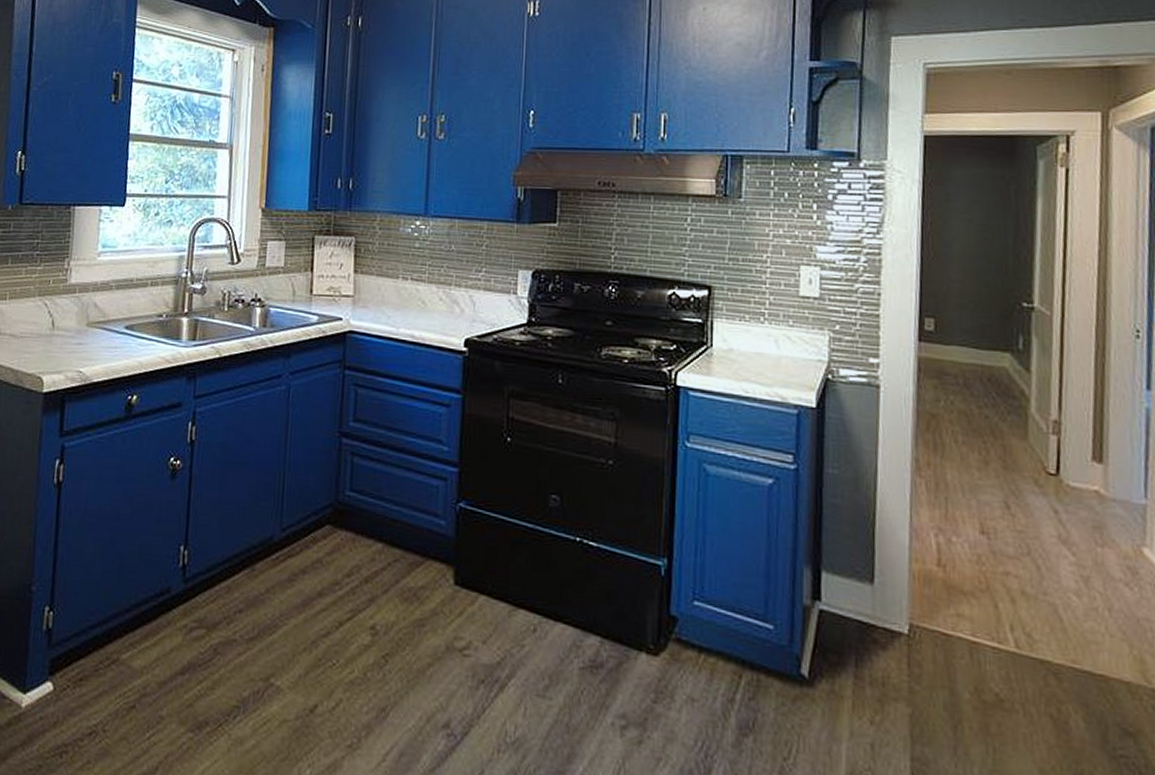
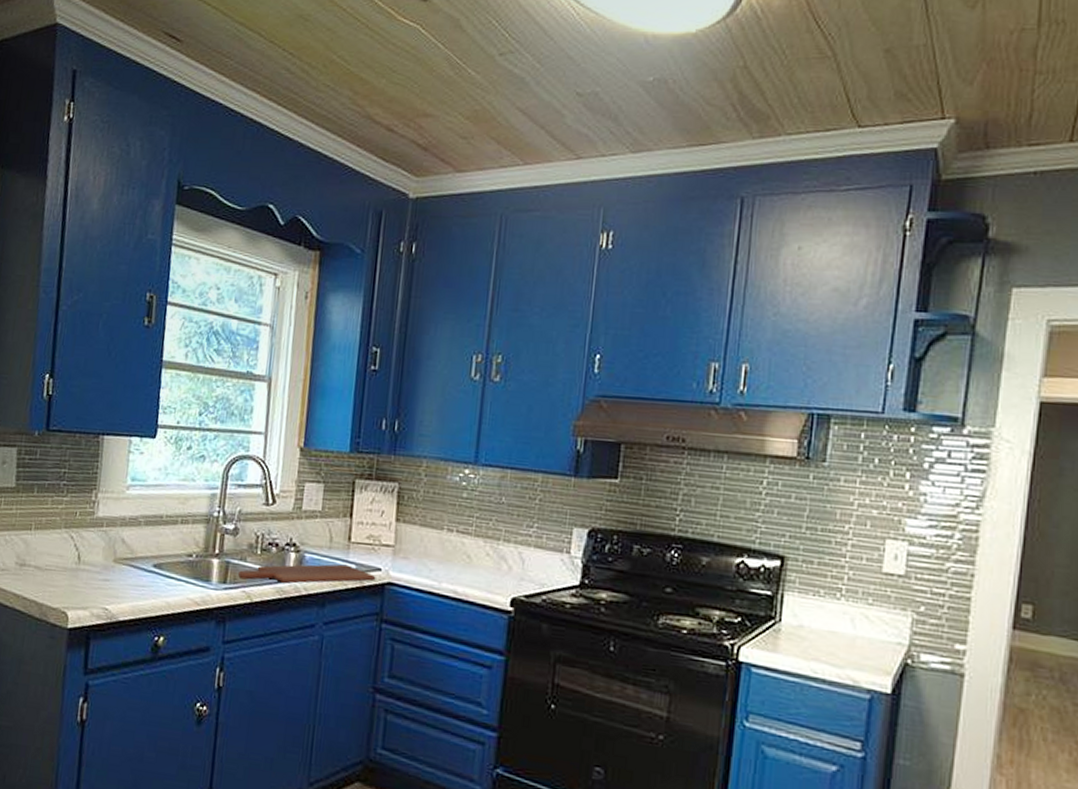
cutting board: none [207,316,338,338] -> present [238,564,376,585]

